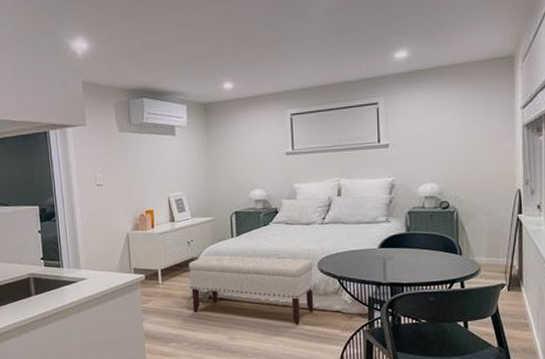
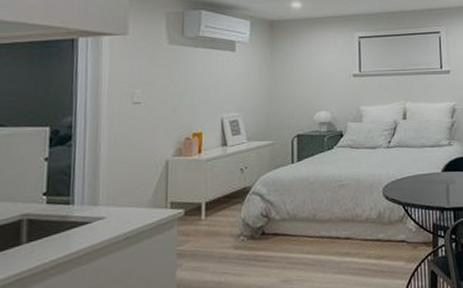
bench: present [188,255,315,325] -> none [239,183,379,259]

